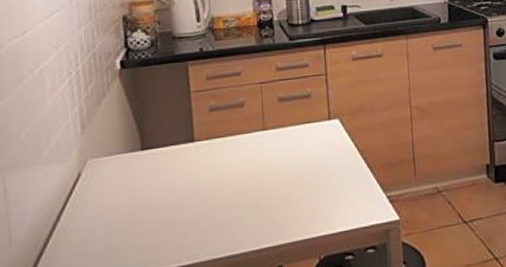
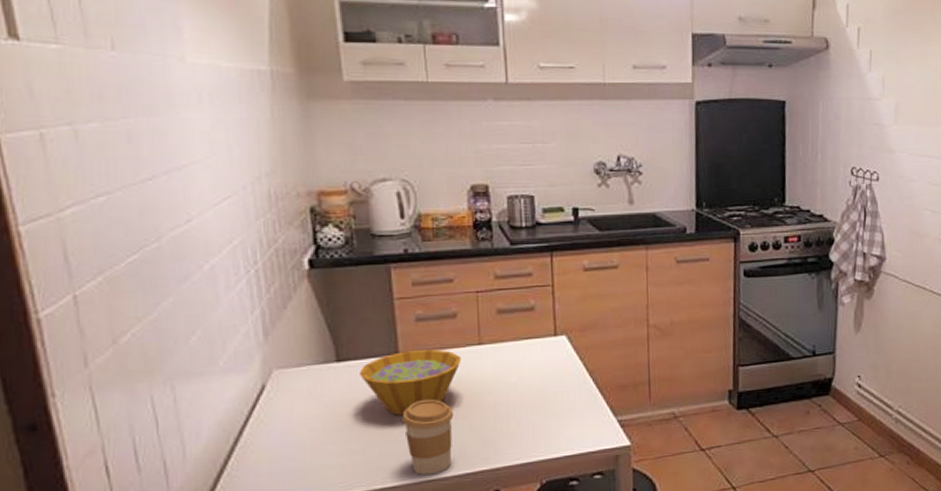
bowl: none [161,136,248,198] -> present [360,349,462,416]
coffee cup: none [197,181,242,254] -> present [402,399,454,476]

